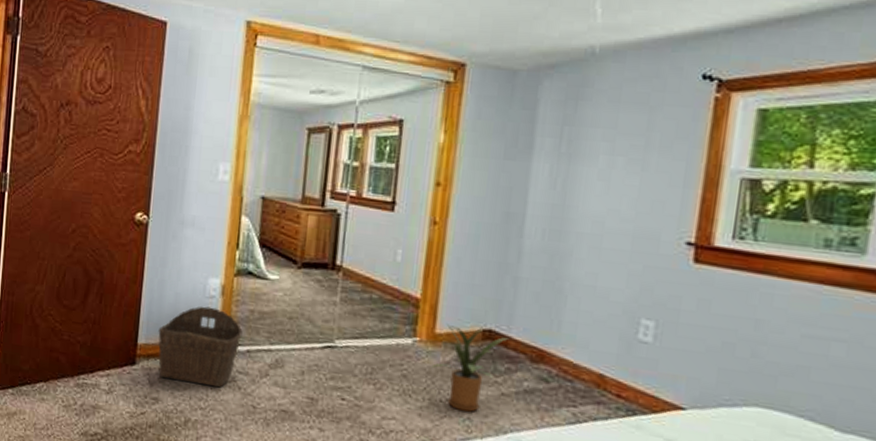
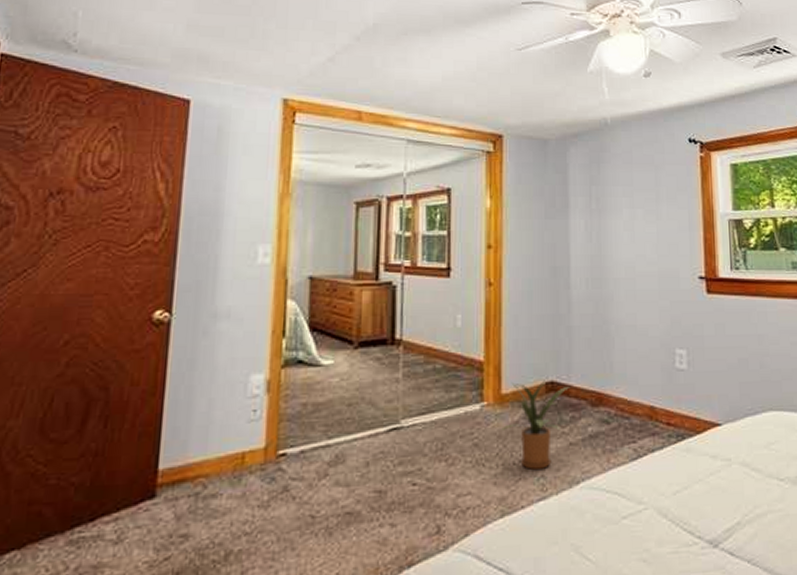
wicker basket: present [158,306,243,388] -> none [186,408,294,506]

